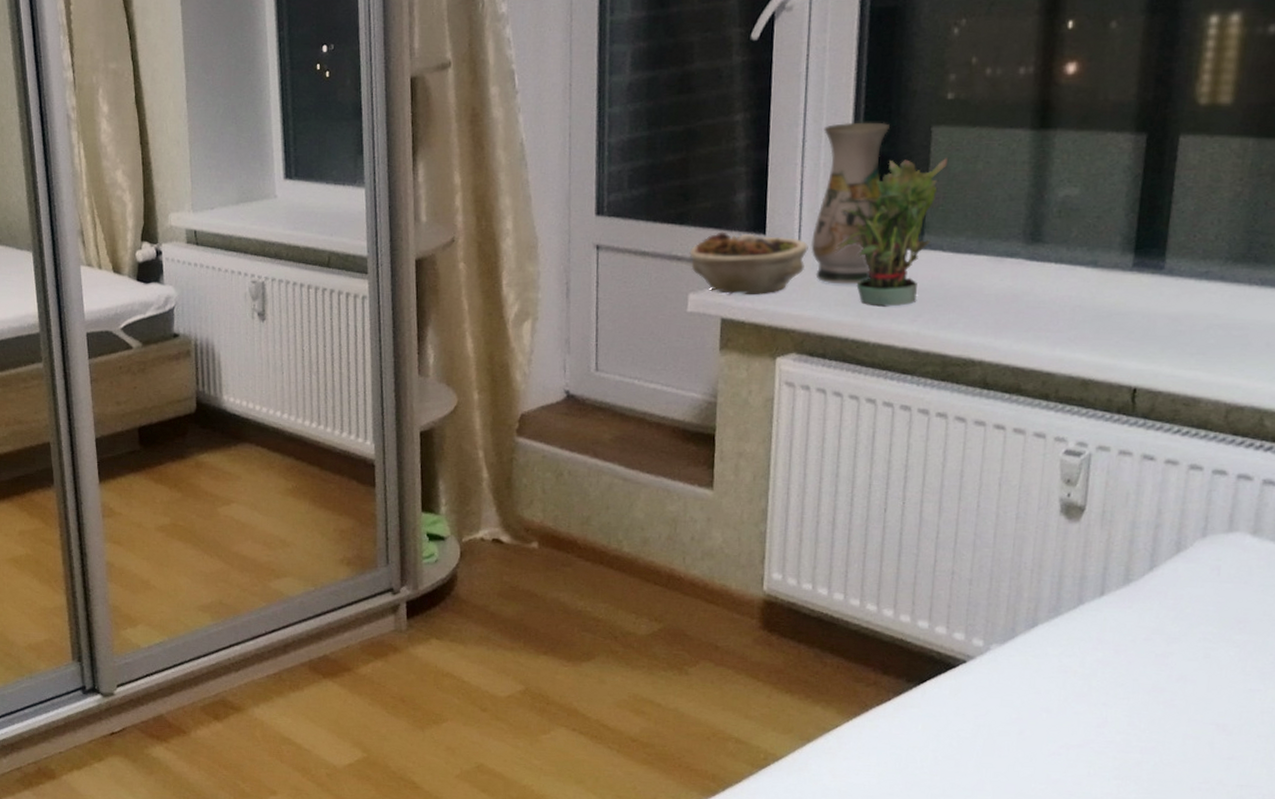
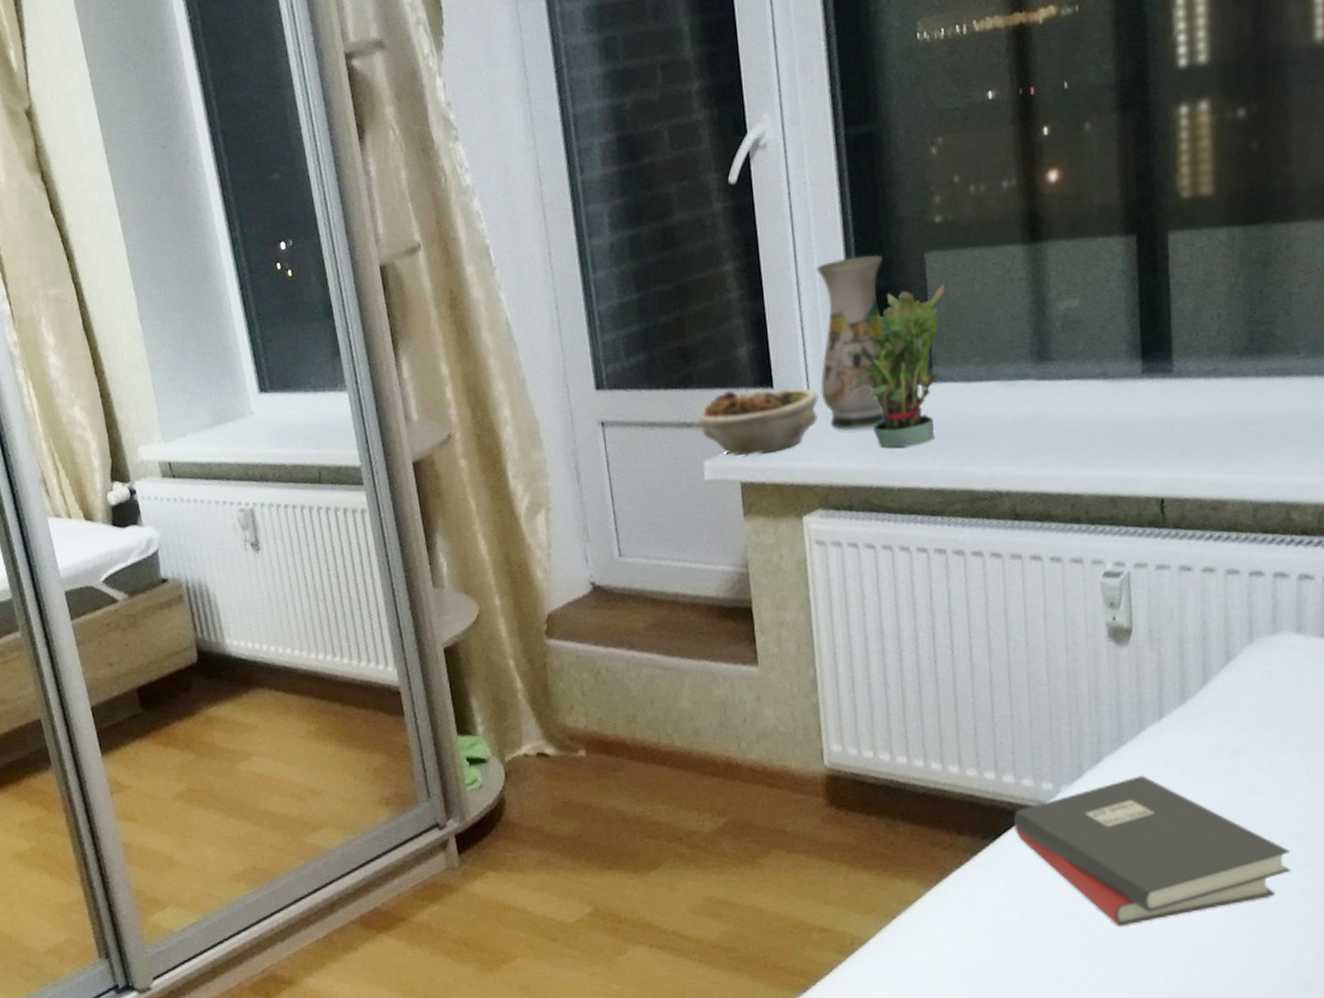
hardback book: none [939,646,1214,785] -> present [1013,775,1292,927]

